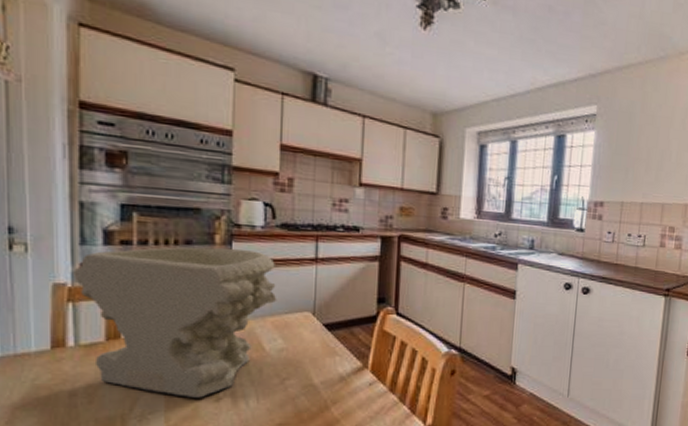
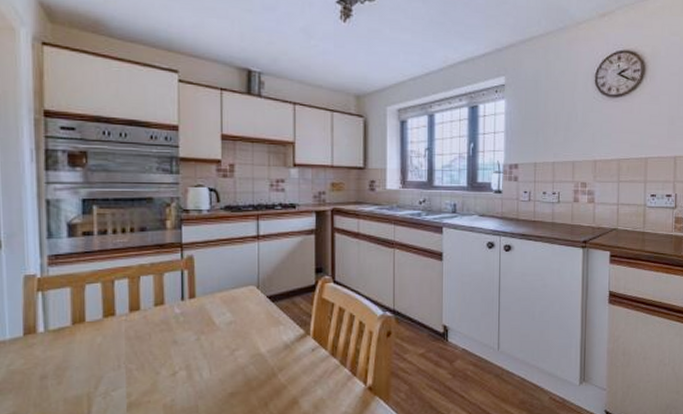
decorative bowl: present [73,247,277,398] -> none [42,232,224,373]

